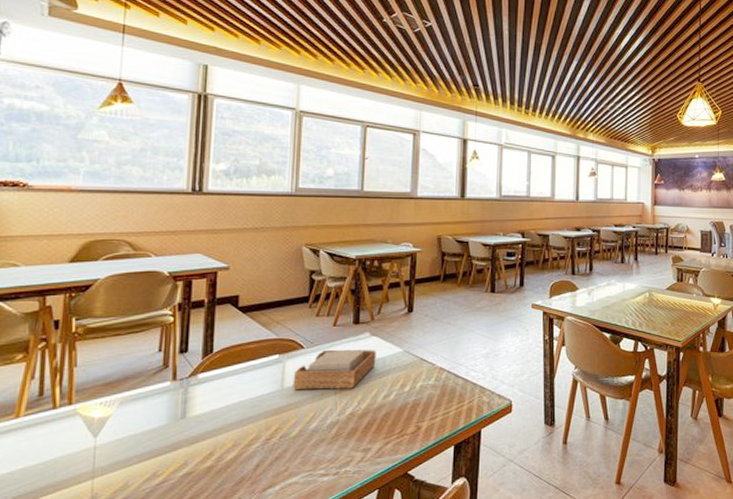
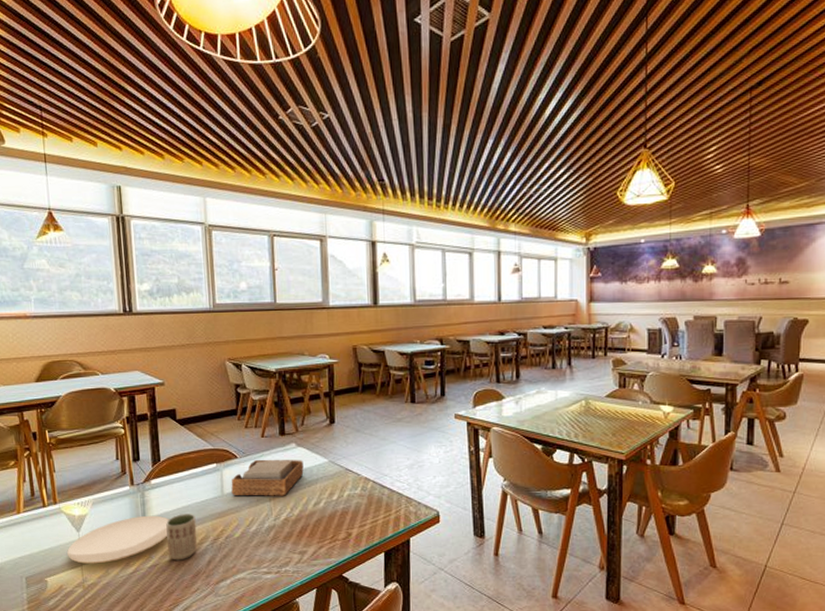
plate: none [76,414,215,477] -> present [67,515,169,564]
cup: none [207,411,247,466] -> present [166,514,198,561]

